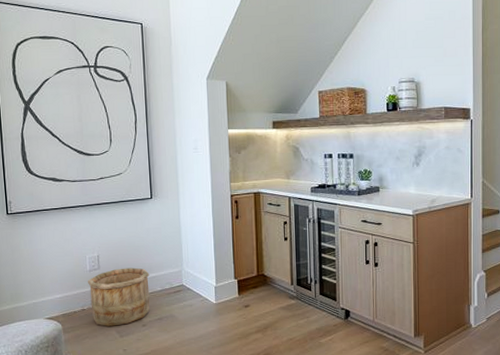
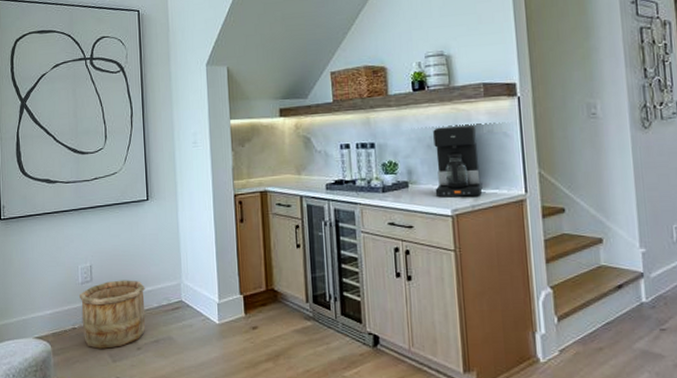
coffee maker: none [400,142,438,201] -> present [433,125,483,198]

